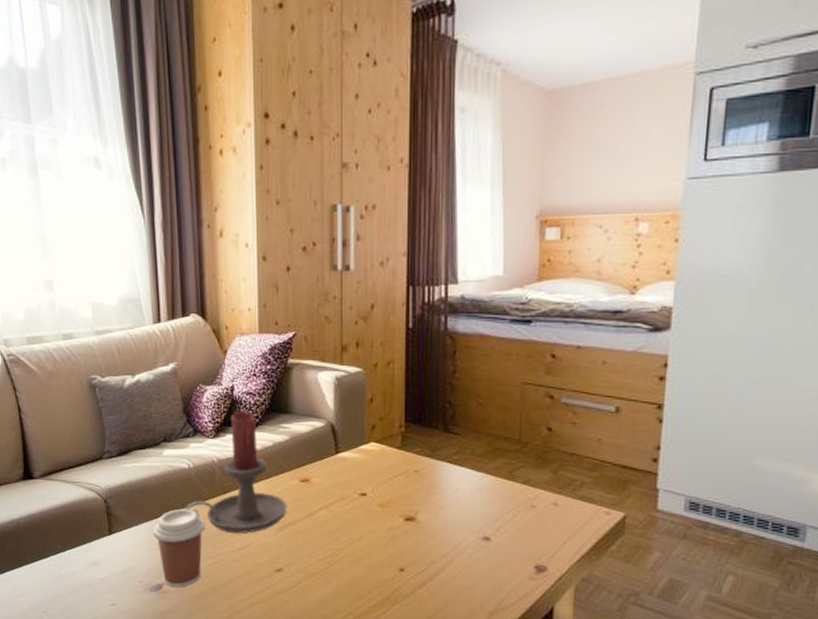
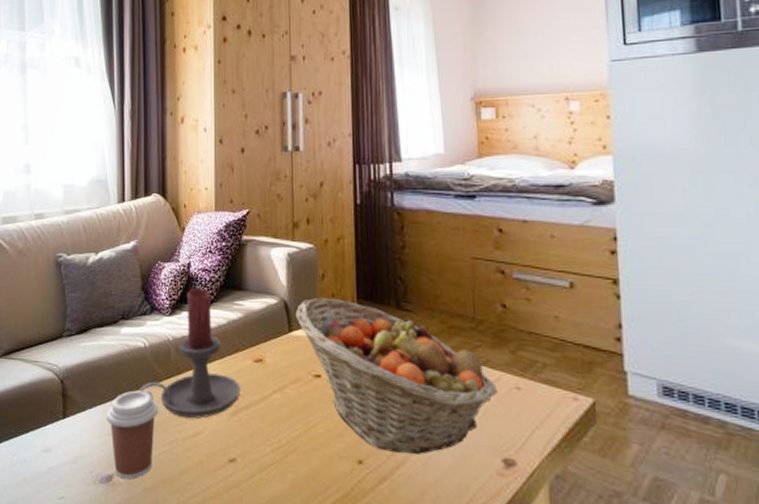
fruit basket: none [342,420,536,563] -> present [295,297,497,454]

